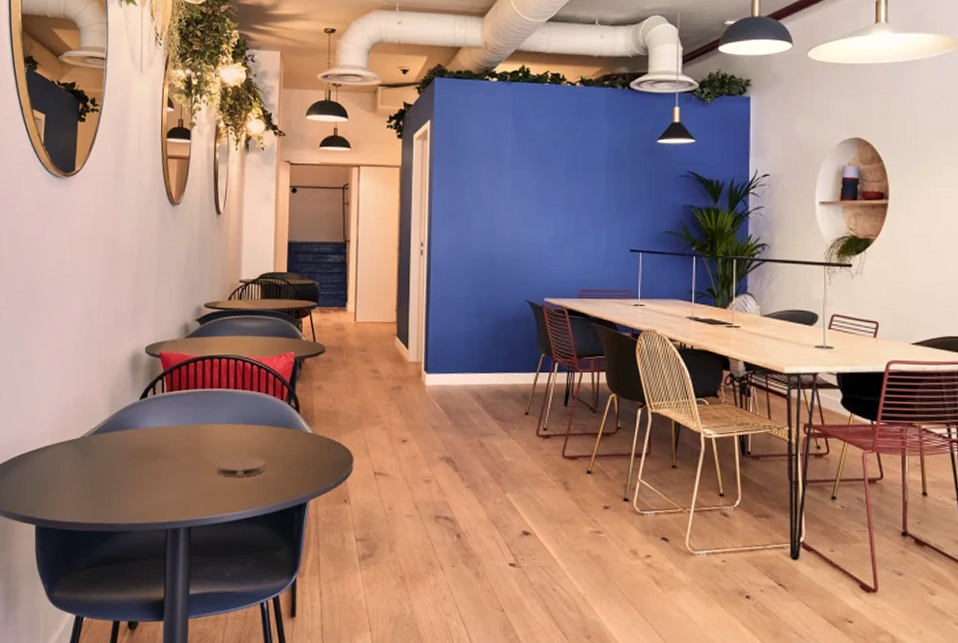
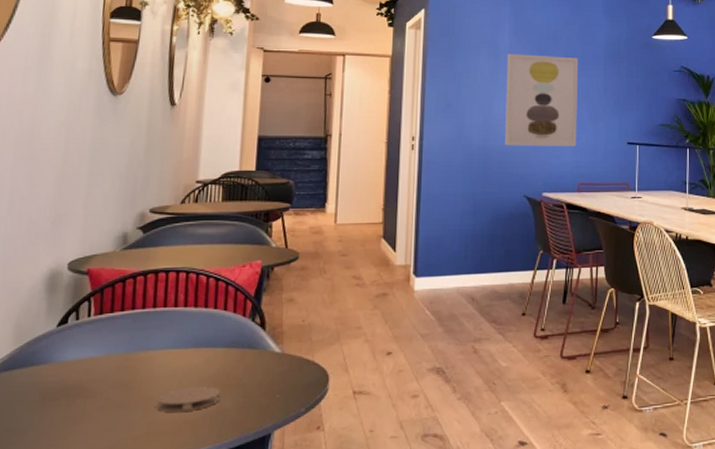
wall art: none [508,162,580,253] -> present [505,54,579,146]

